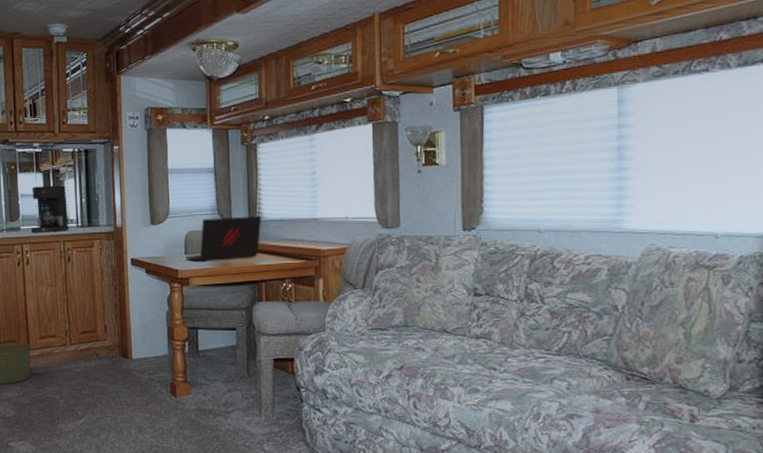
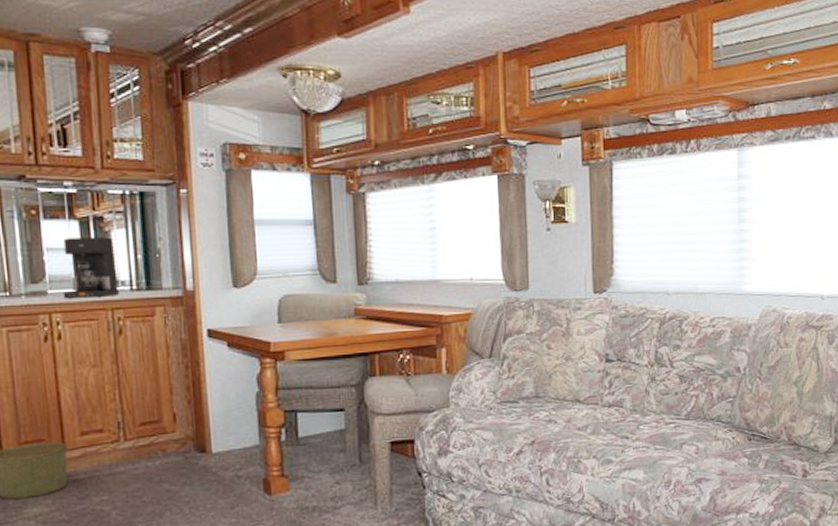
laptop: present [185,215,262,261] -> none [279,276,373,331]

